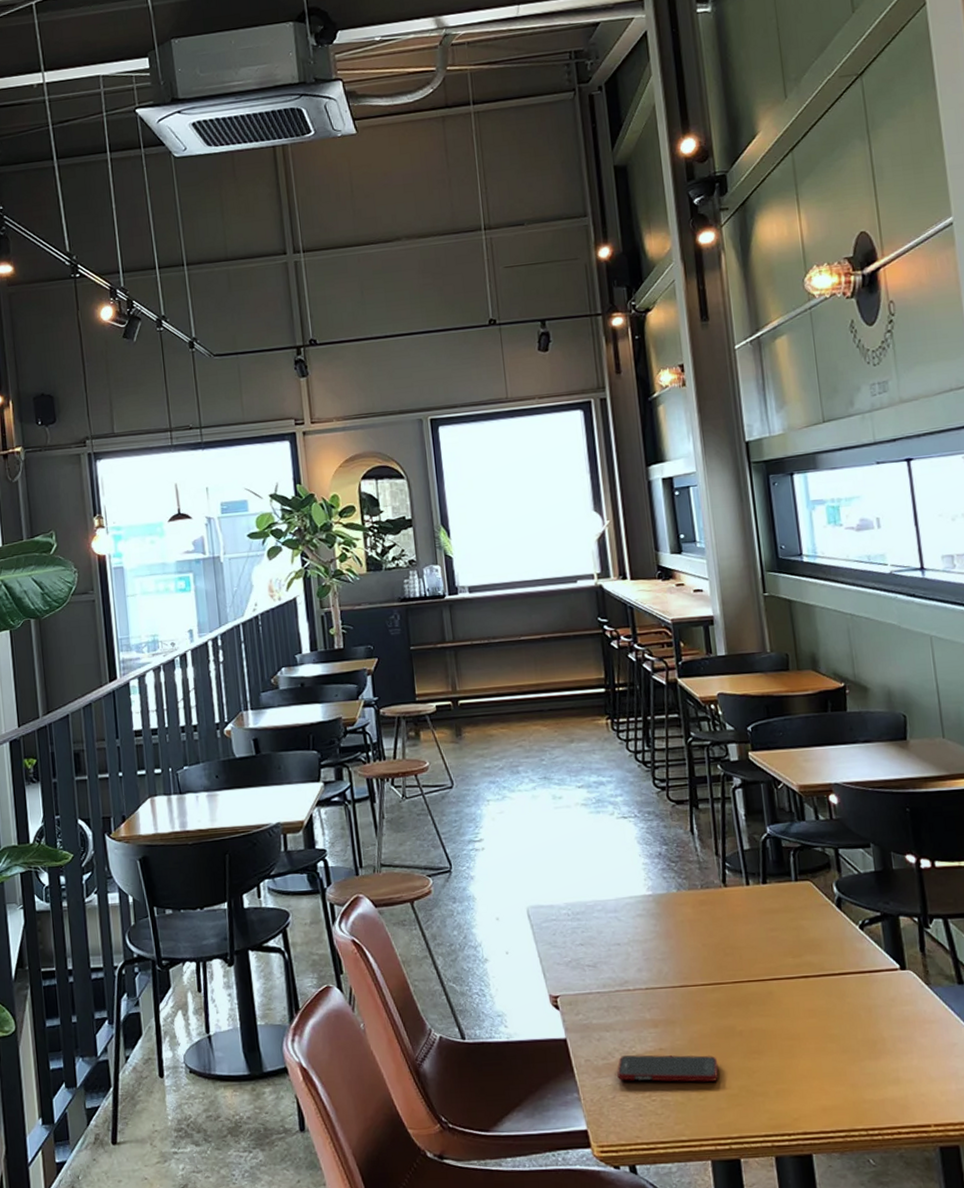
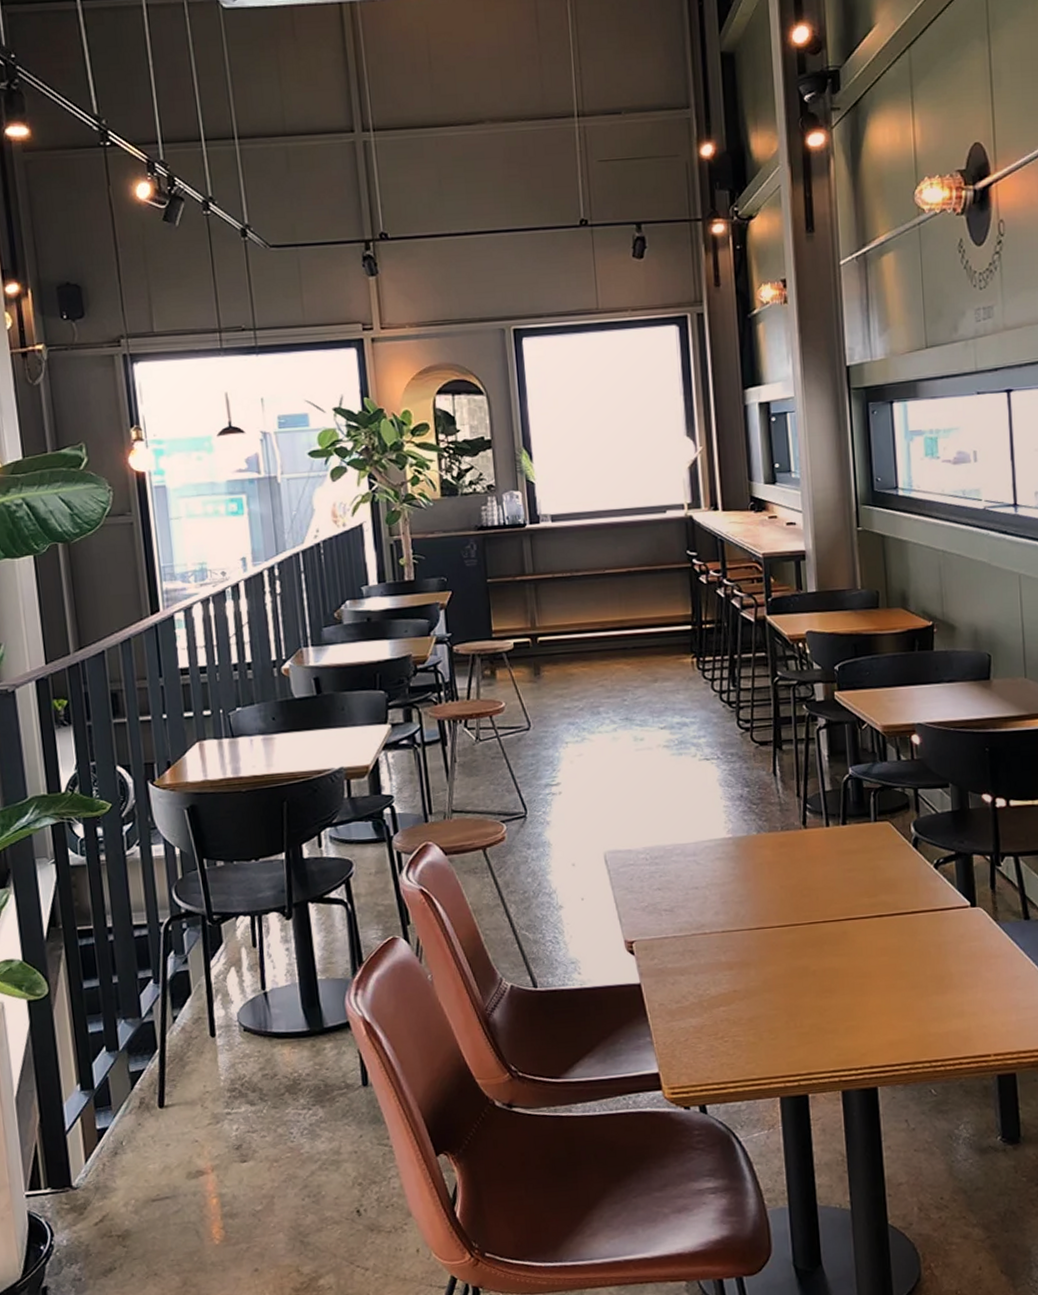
cell phone: present [617,1055,718,1082] -> none [690,996,791,1024]

